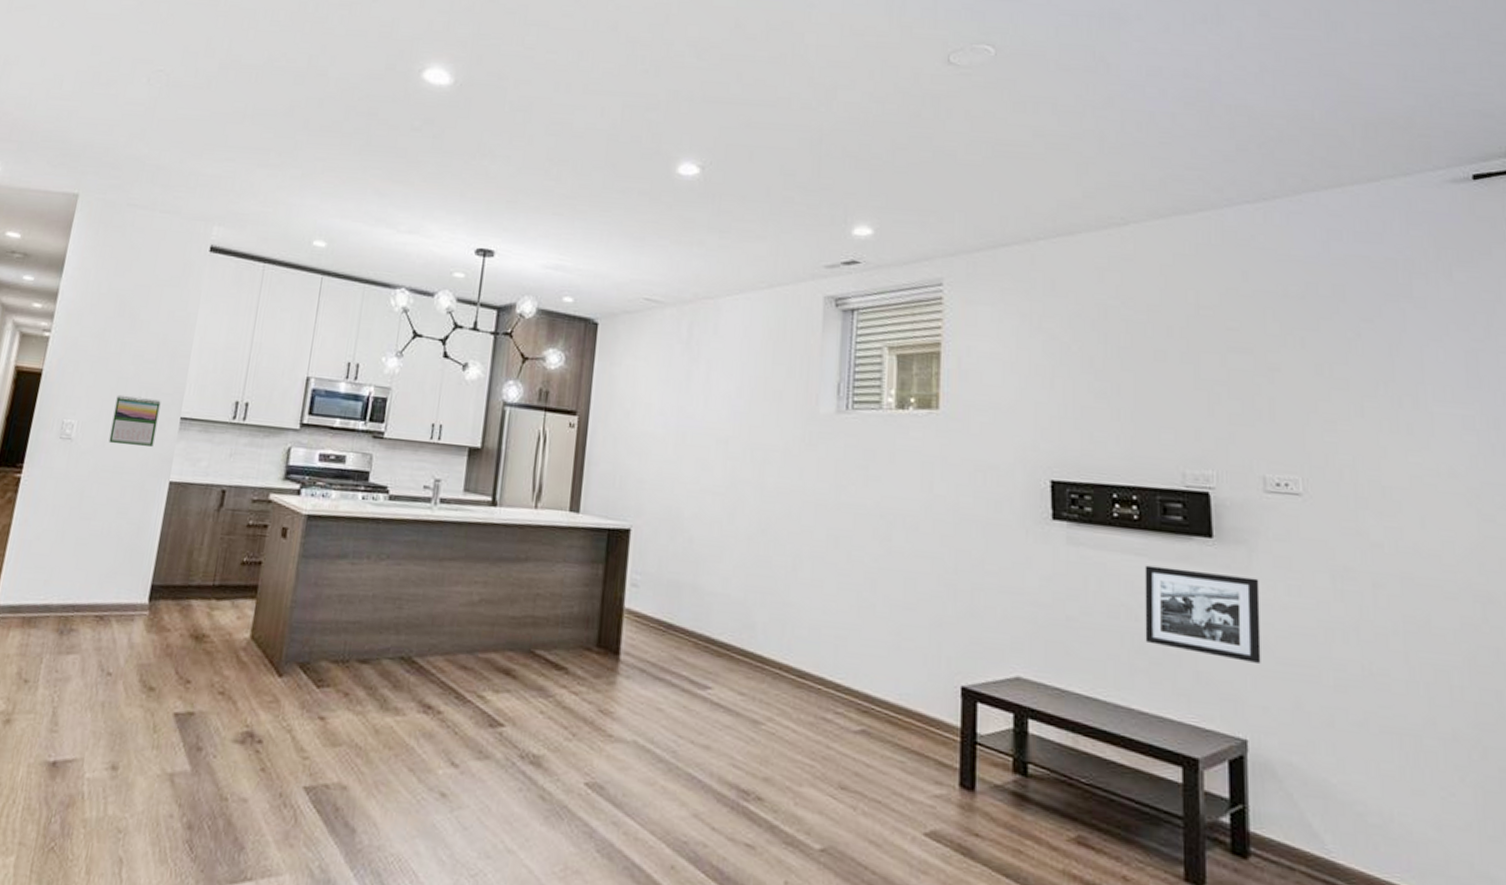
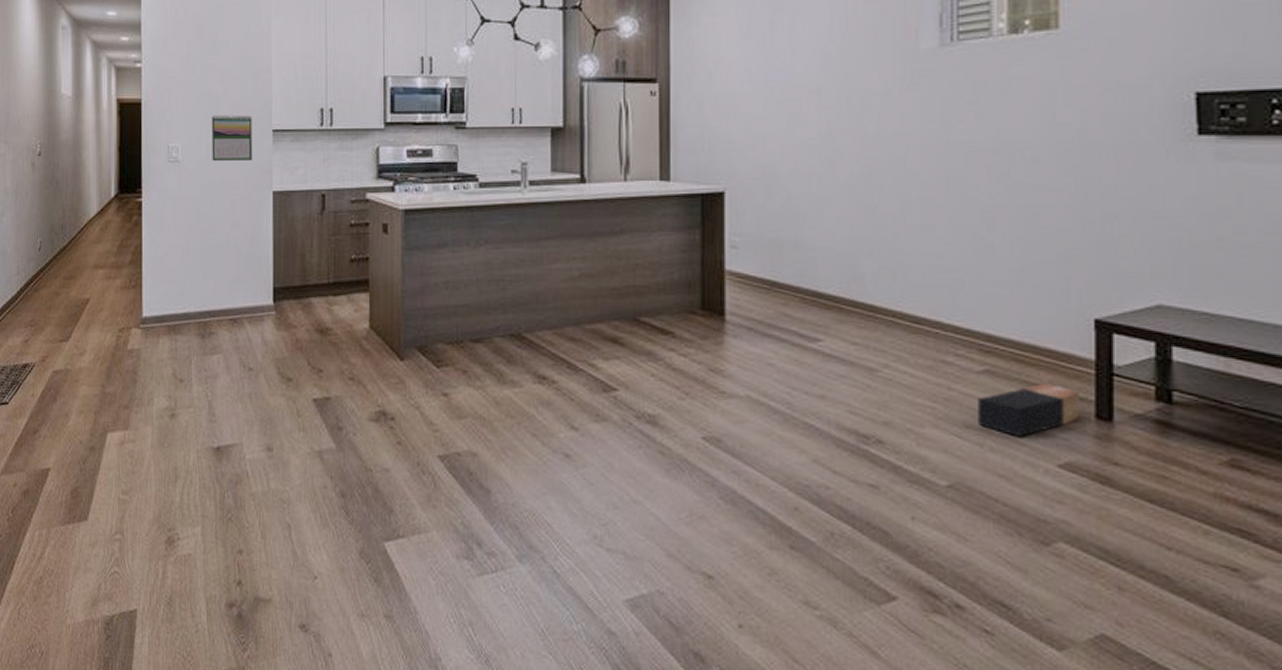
cardboard box: none [853,748,945,803] -> present [978,384,1079,438]

